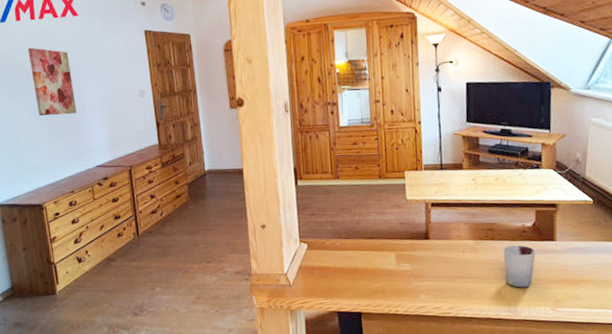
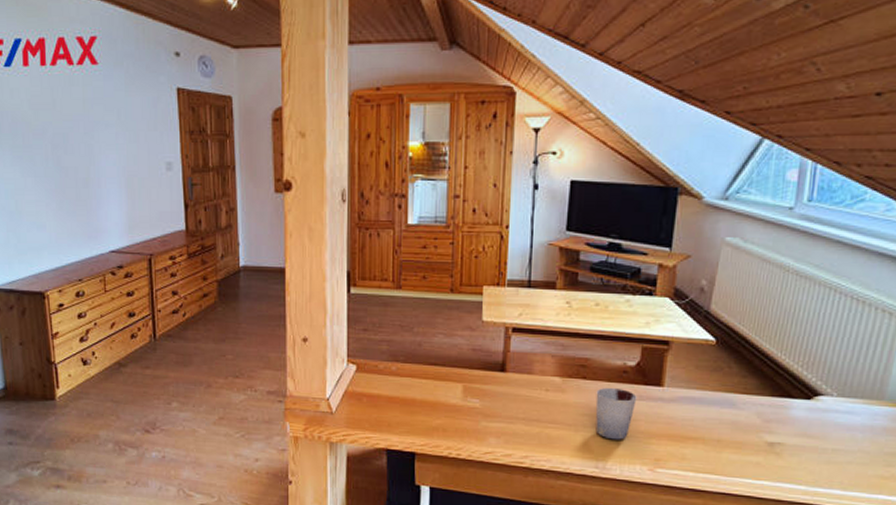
wall art: present [28,47,77,116] -> none [36,100,91,186]

